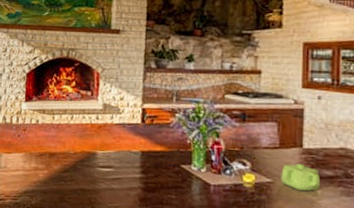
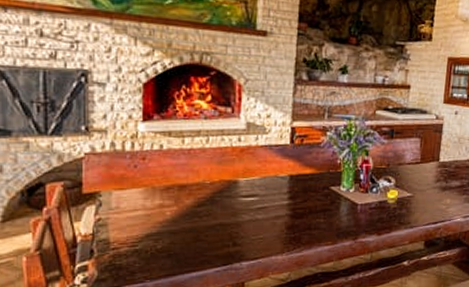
teapot: present [281,163,320,191] -> none [419,176,450,201]

